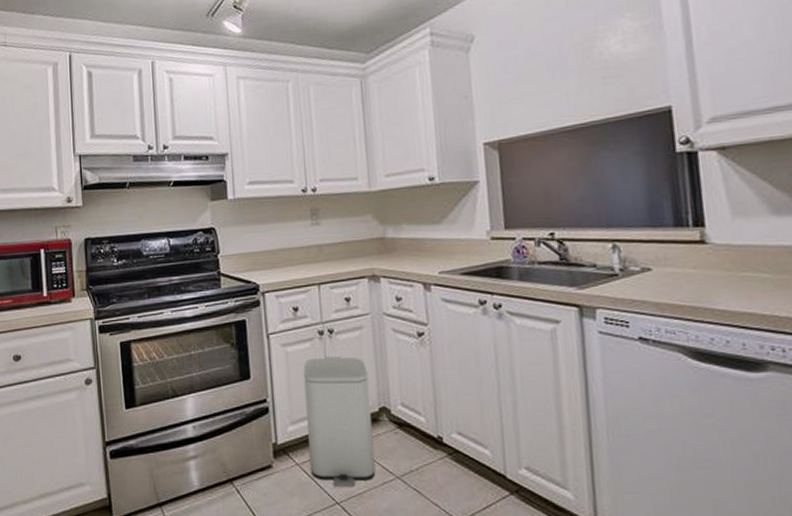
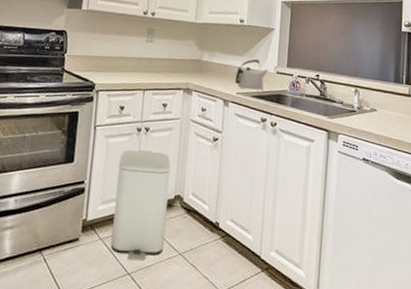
kettle: none [434,224,480,266] -> present [234,59,269,90]

